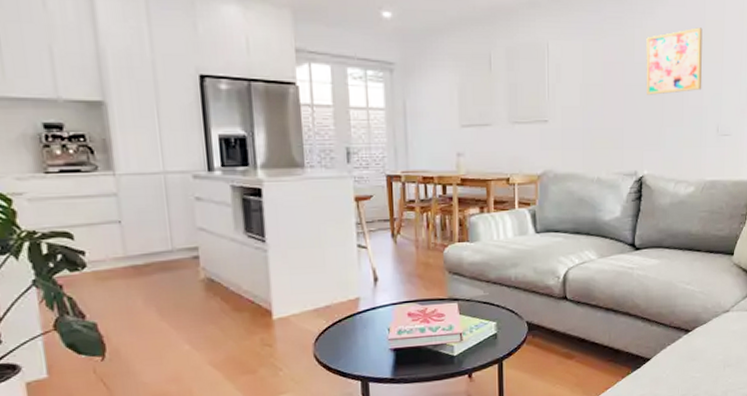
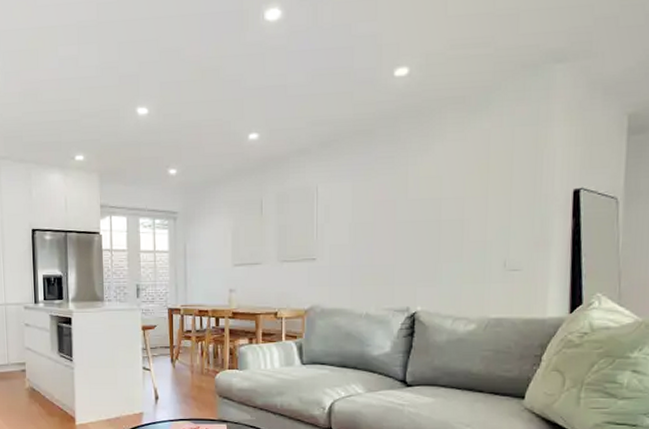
wall art: present [646,27,703,95] -> none [420,160,487,231]

